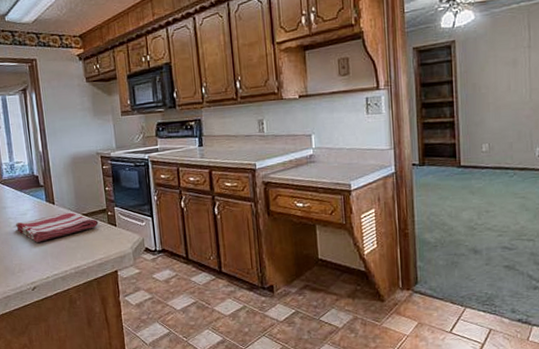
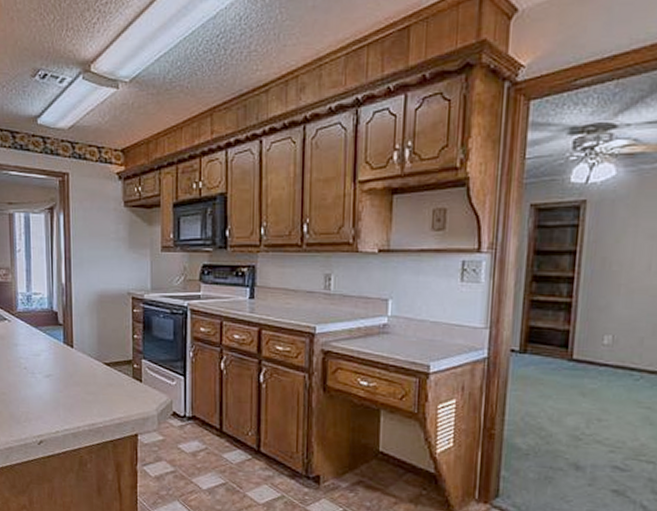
dish towel: present [15,212,99,242] -> none [26,358,122,390]

